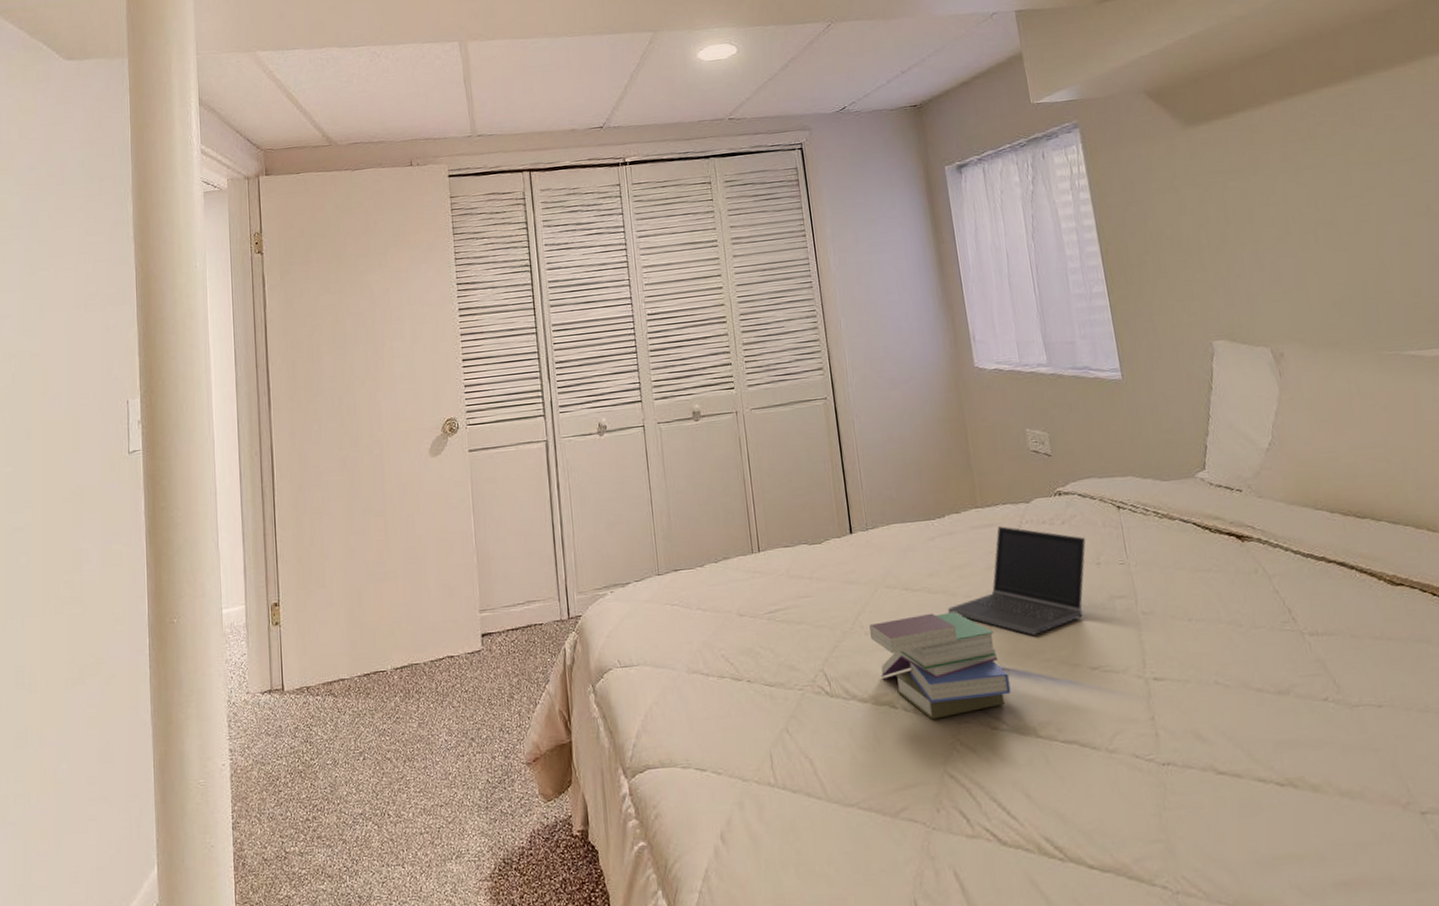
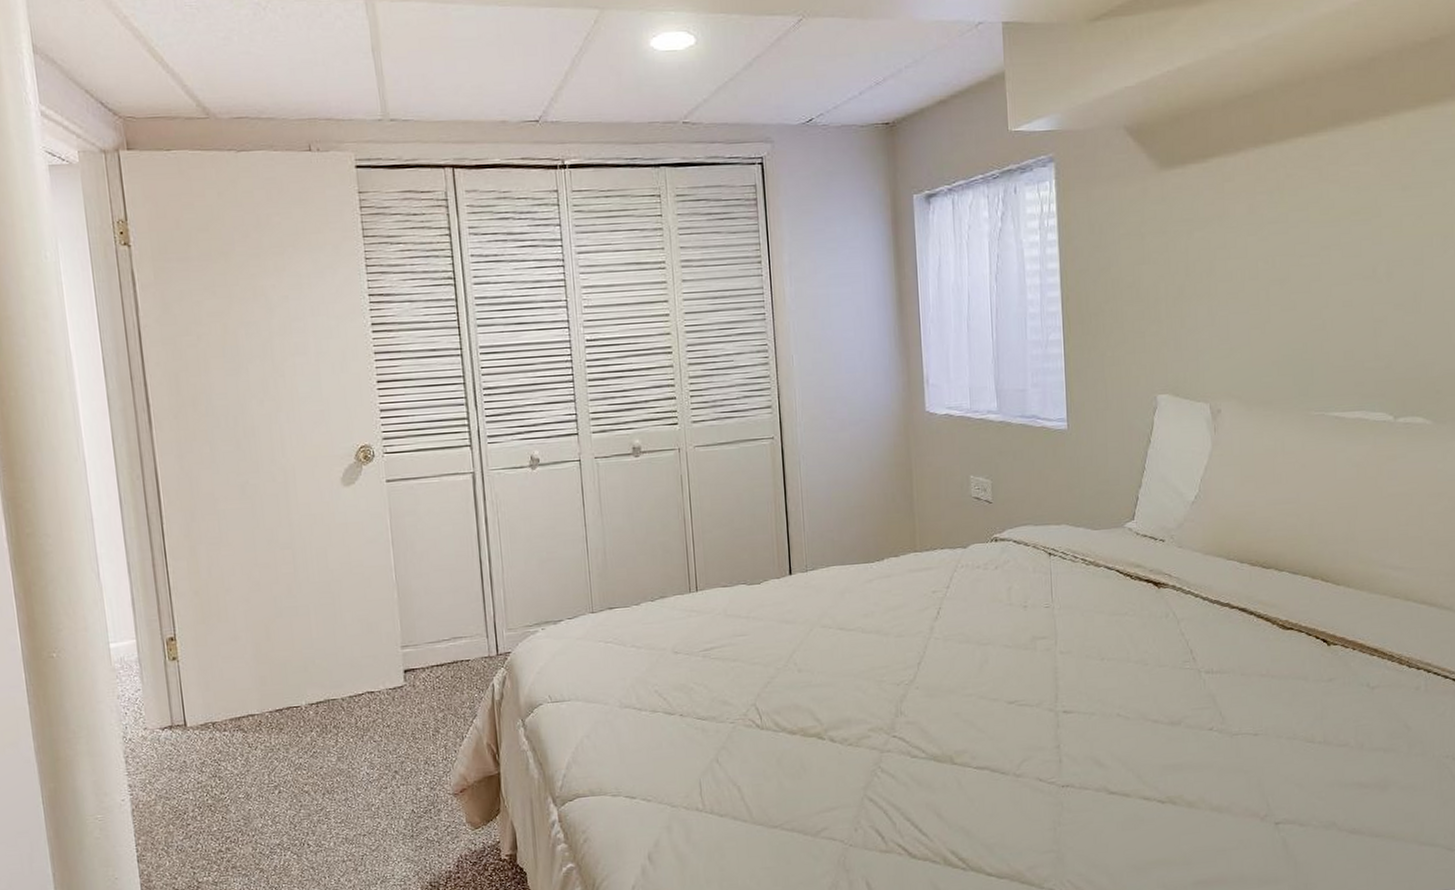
book: present [869,612,1011,719] -> none [803,651,933,749]
laptop computer: present [947,526,1086,635] -> none [879,570,1015,673]

